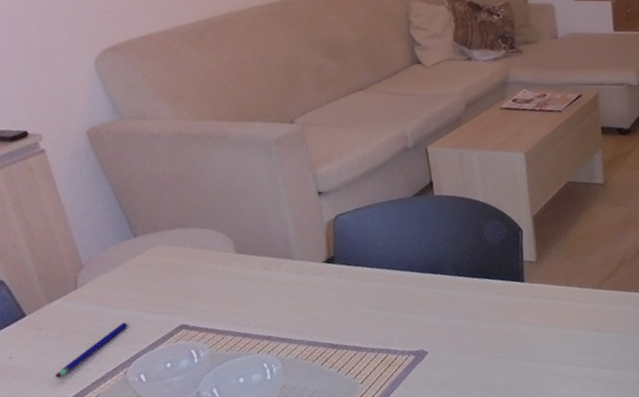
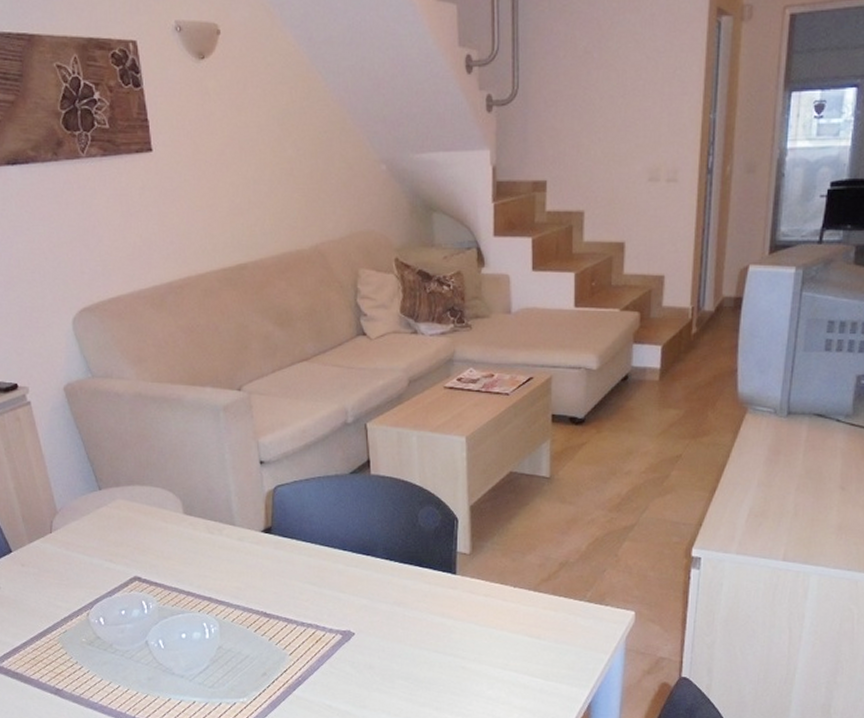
pen: present [54,322,128,379] -> none [32,568,92,611]

